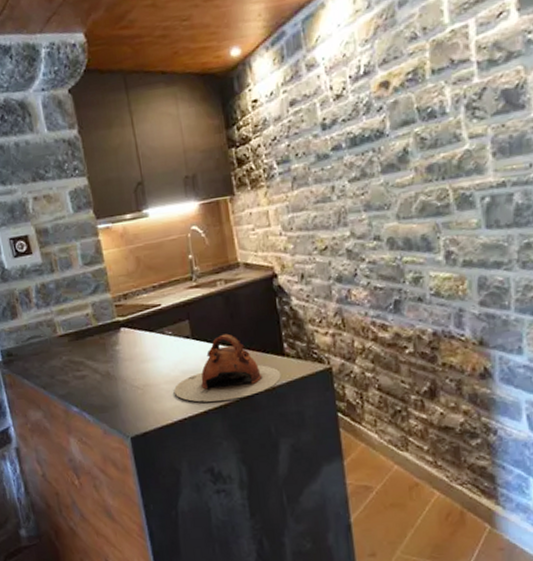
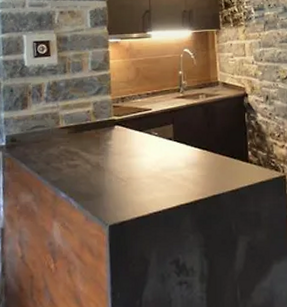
teapot: present [173,333,281,403] -> none [152,139,244,197]

